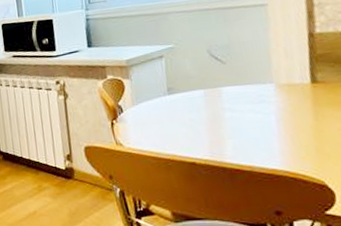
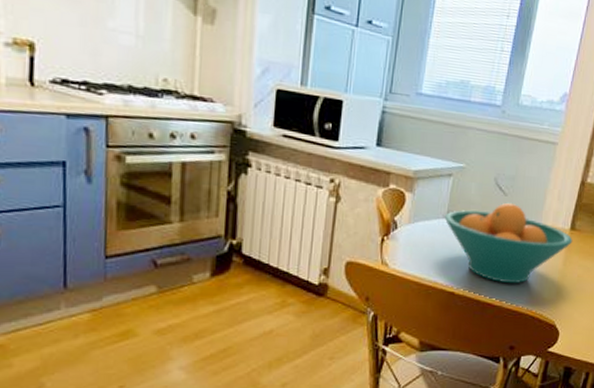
fruit bowl: none [165,69,319,147] -> present [444,202,573,283]

